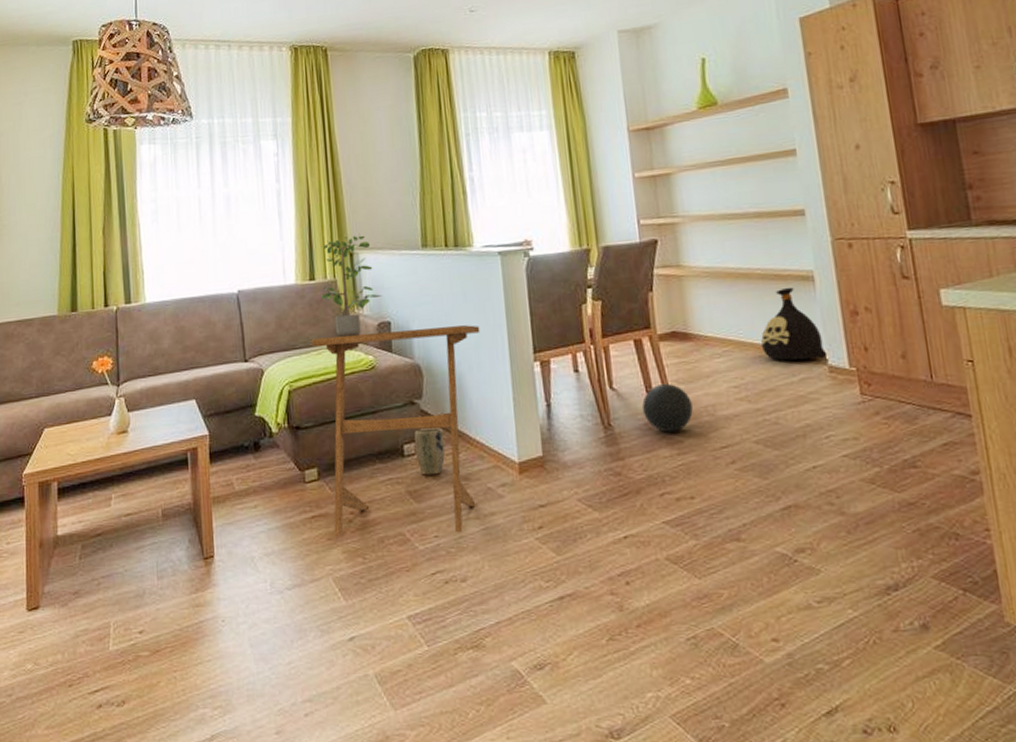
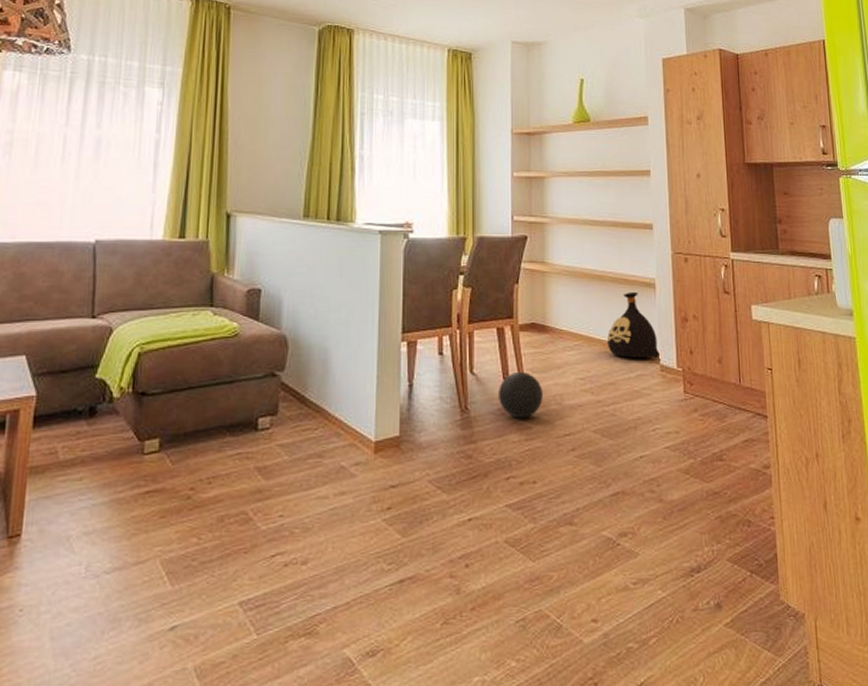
side table: present [311,325,481,536] -> none [169,300,352,513]
potted plant: present [320,234,382,338] -> none [188,196,256,301]
plant pot: present [414,428,445,476] -> none [271,402,303,451]

